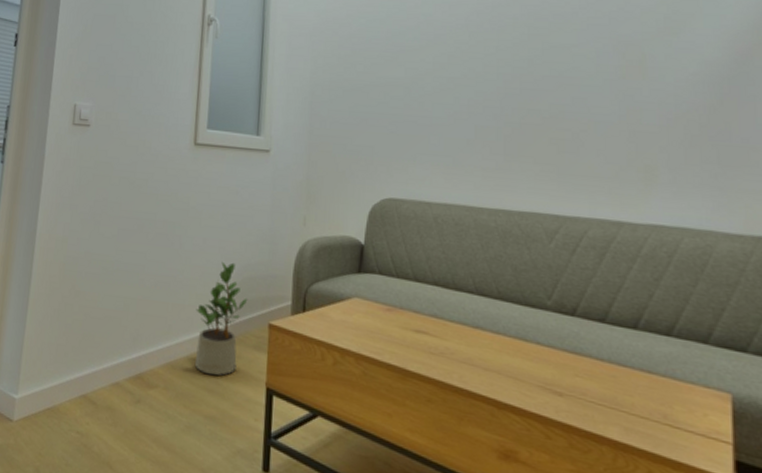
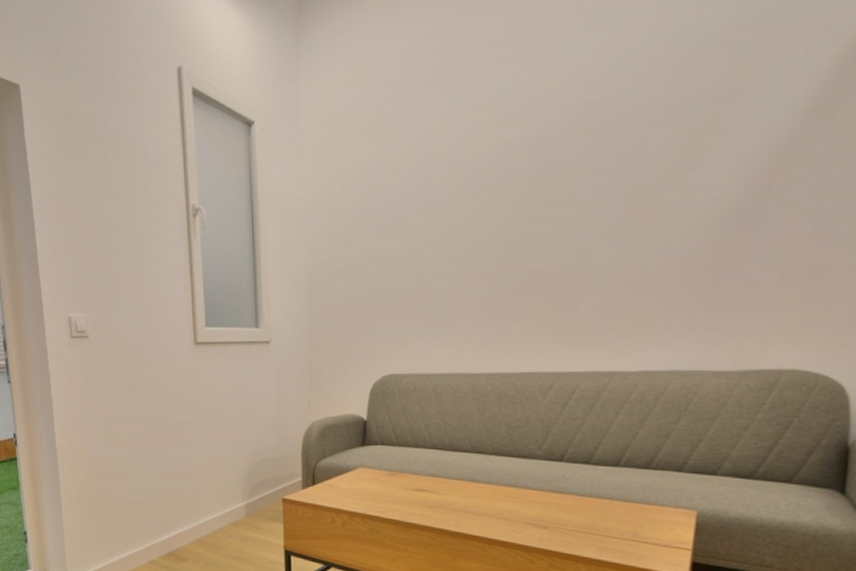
potted plant: present [194,261,248,376] -> none [215,450,262,546]

